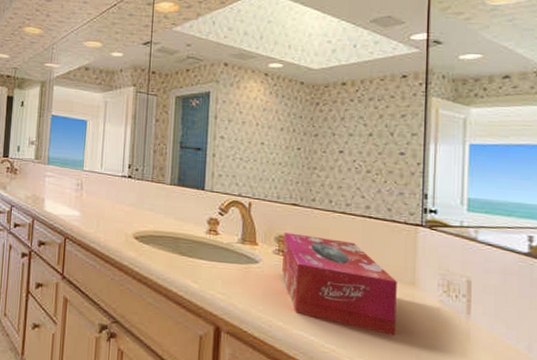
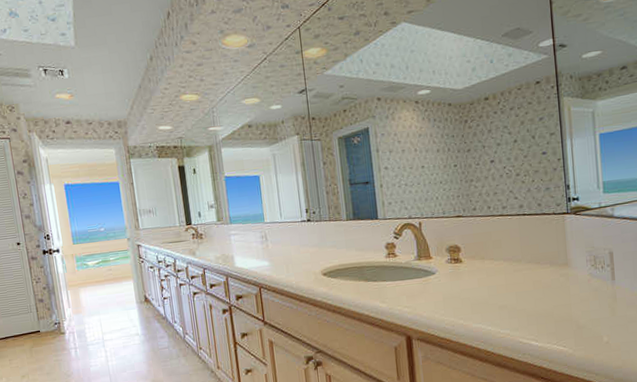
tissue box: present [282,232,397,335] -> none [453,239,557,311]

